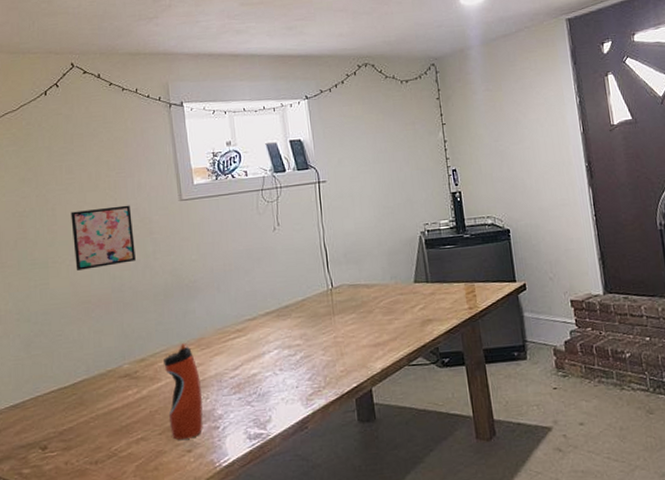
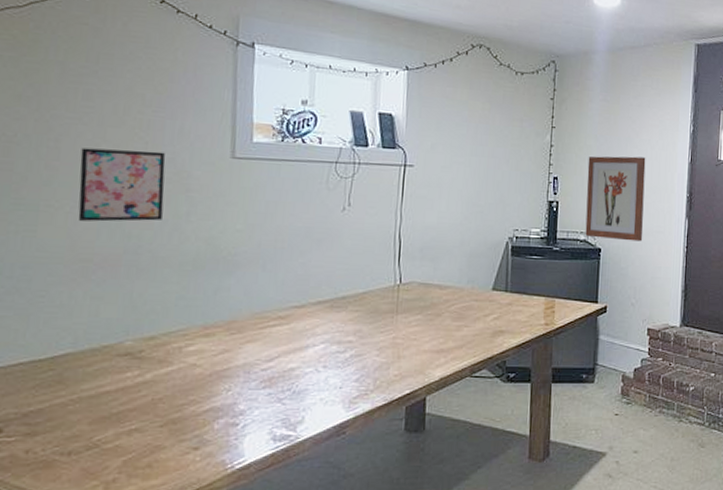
water bottle: present [164,343,203,440] -> none [175,325,224,435]
wall art: none [481,136,549,220] -> present [585,156,646,242]

